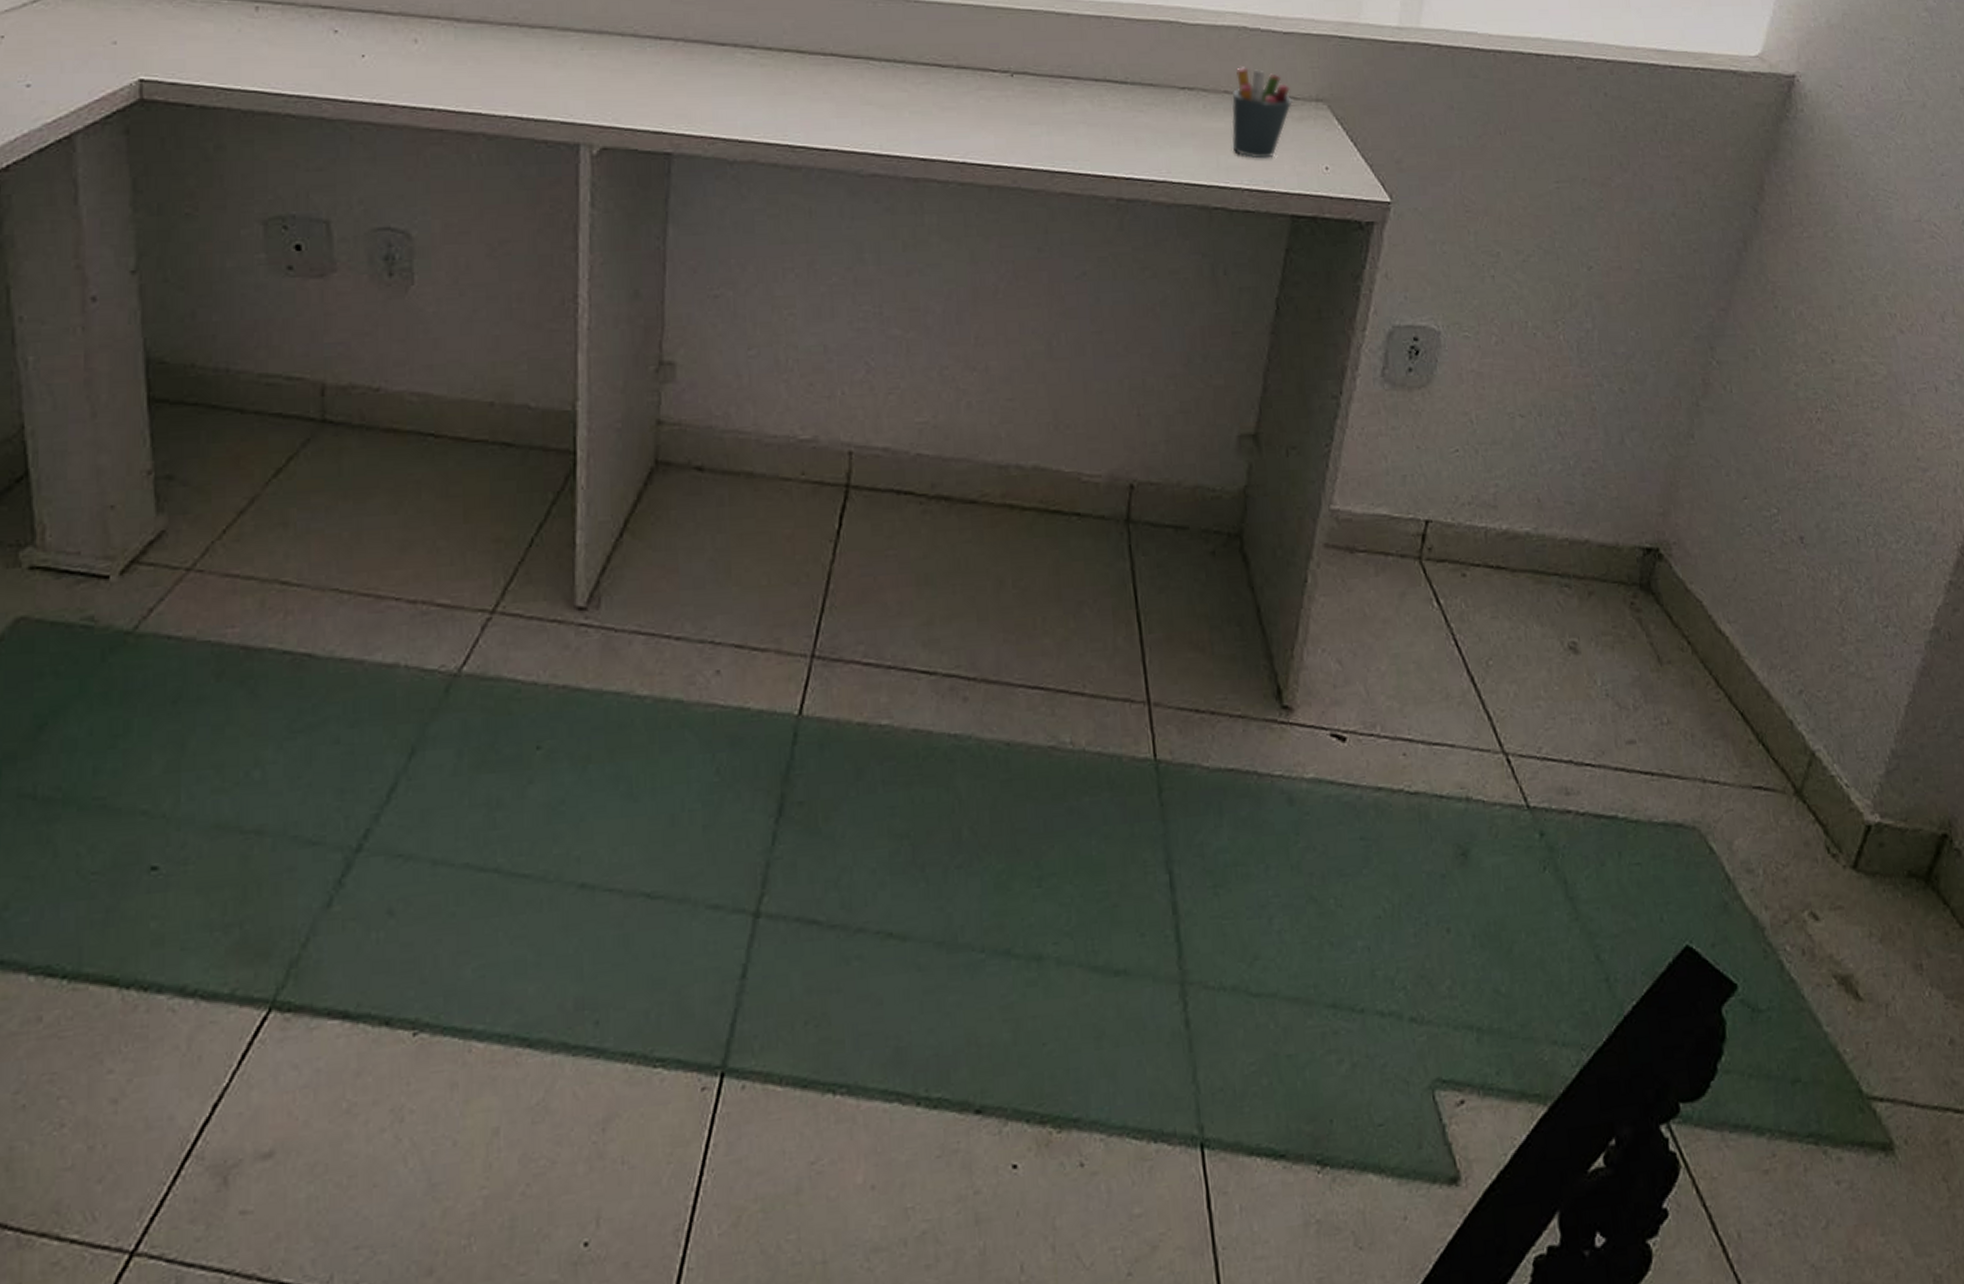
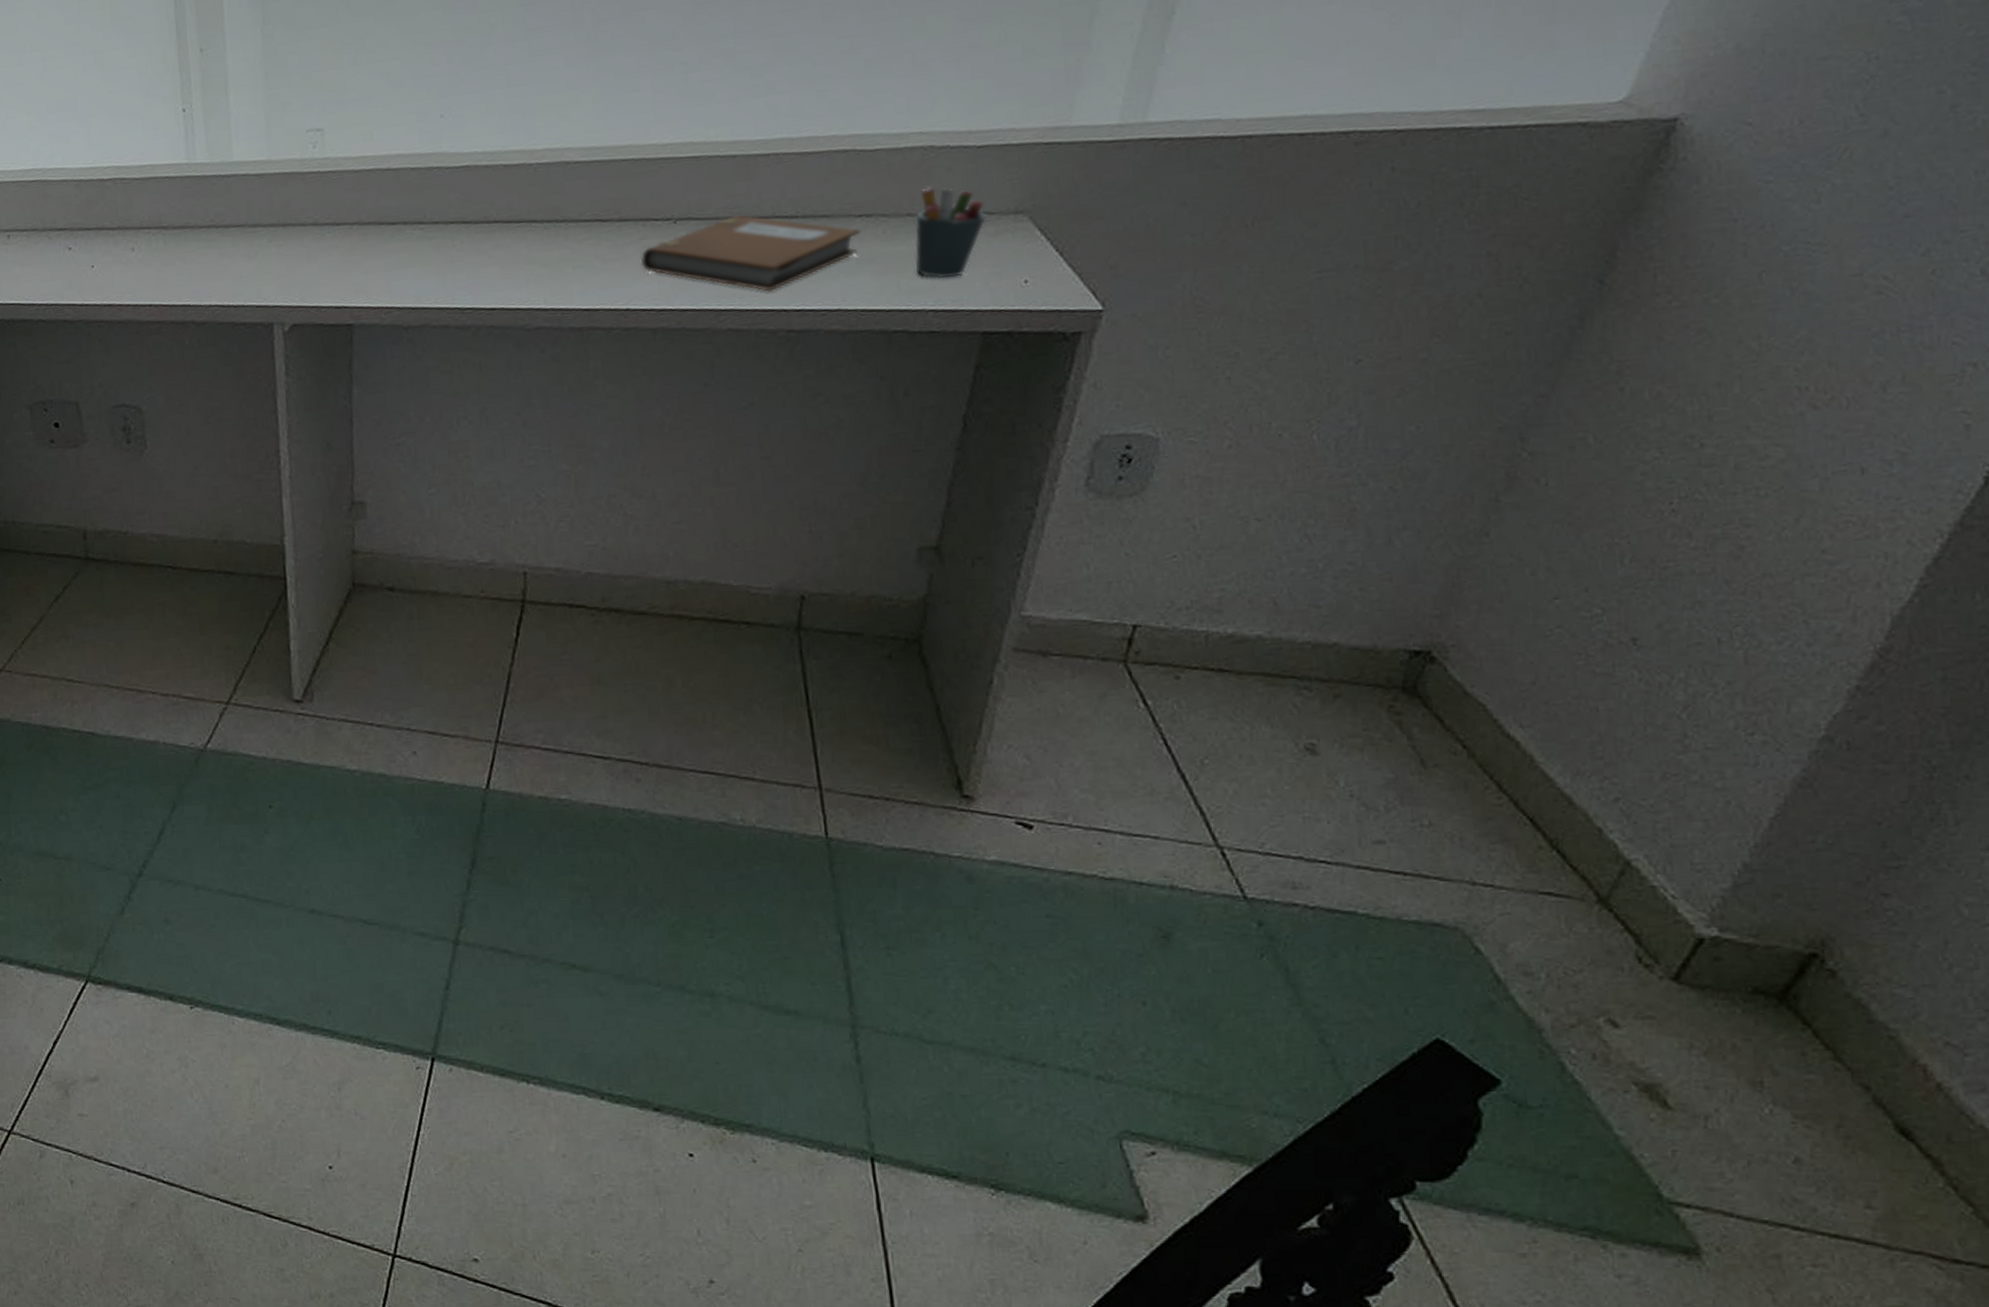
notebook: none [978,74,1184,157] -> present [640,214,861,292]

